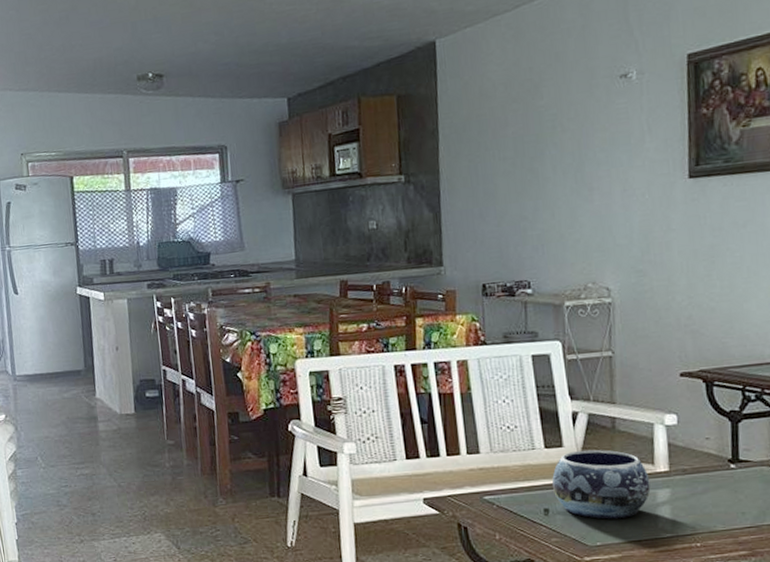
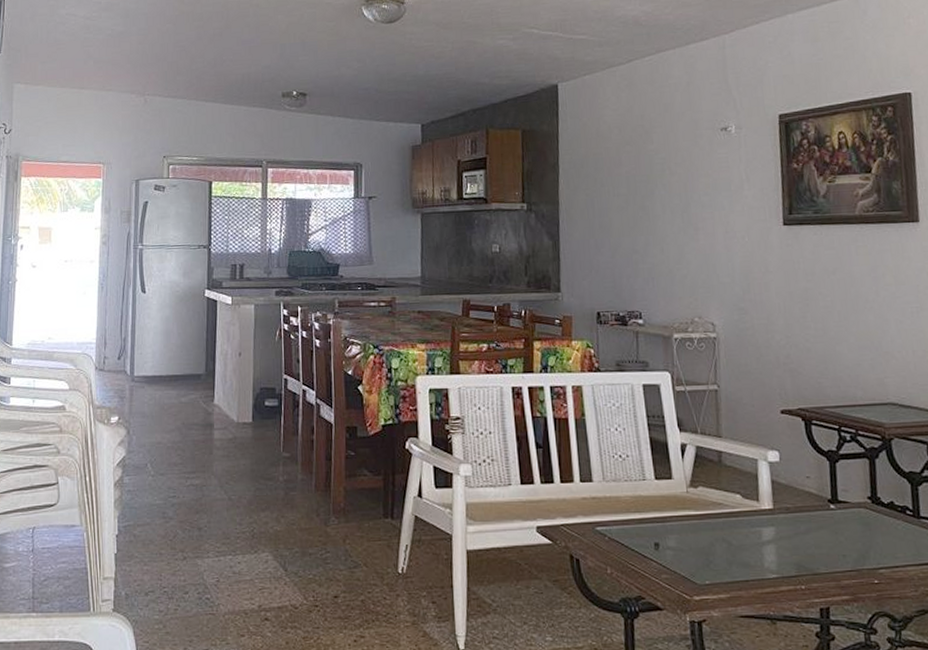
decorative bowl: present [552,449,651,520] -> none [662,483,756,557]

